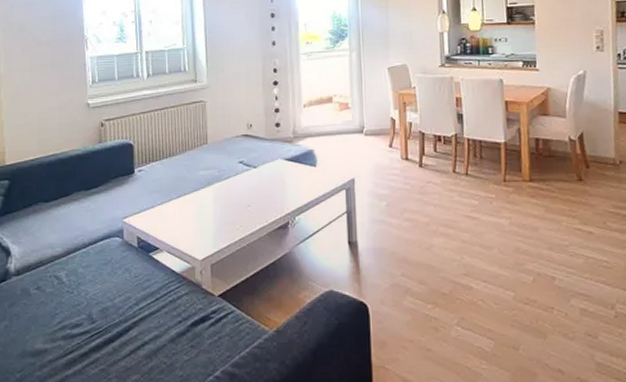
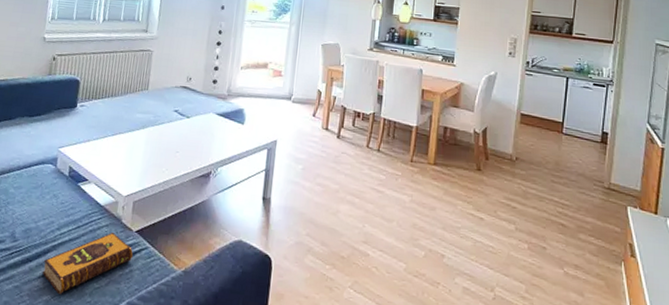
hardback book: none [127,301,220,371] -> present [42,233,134,294]

